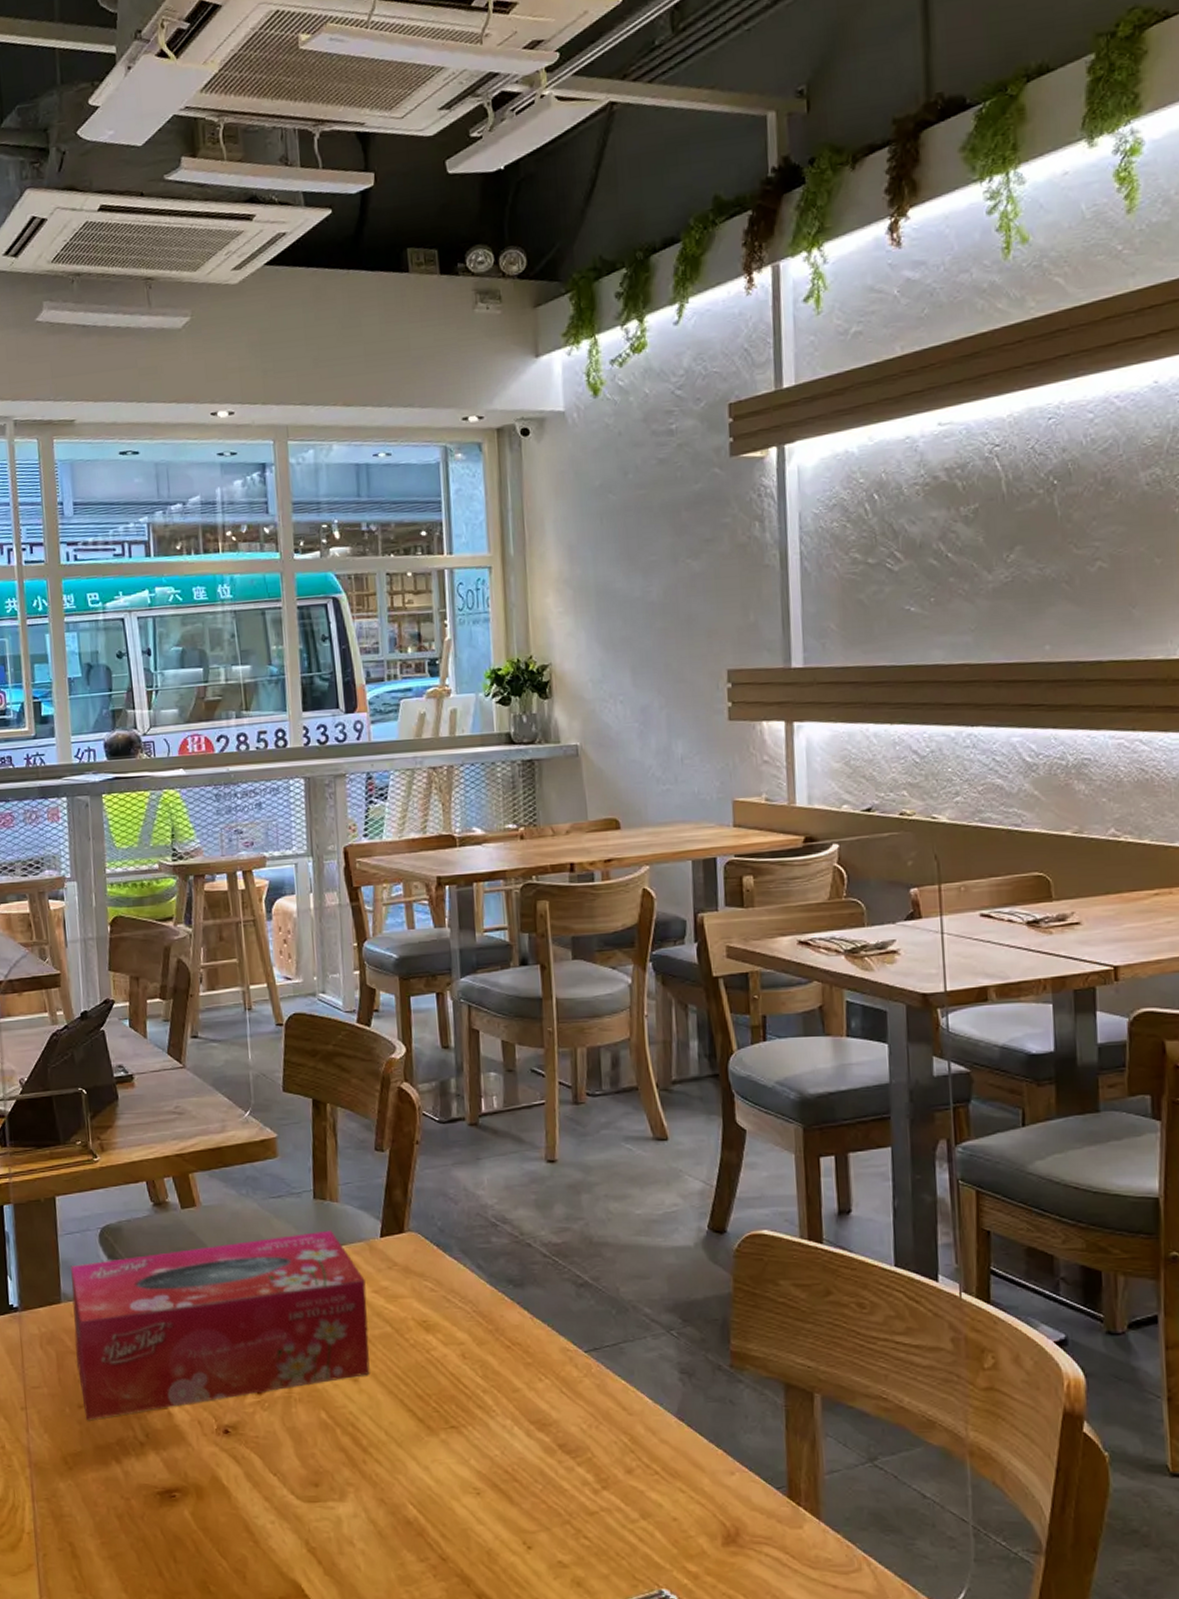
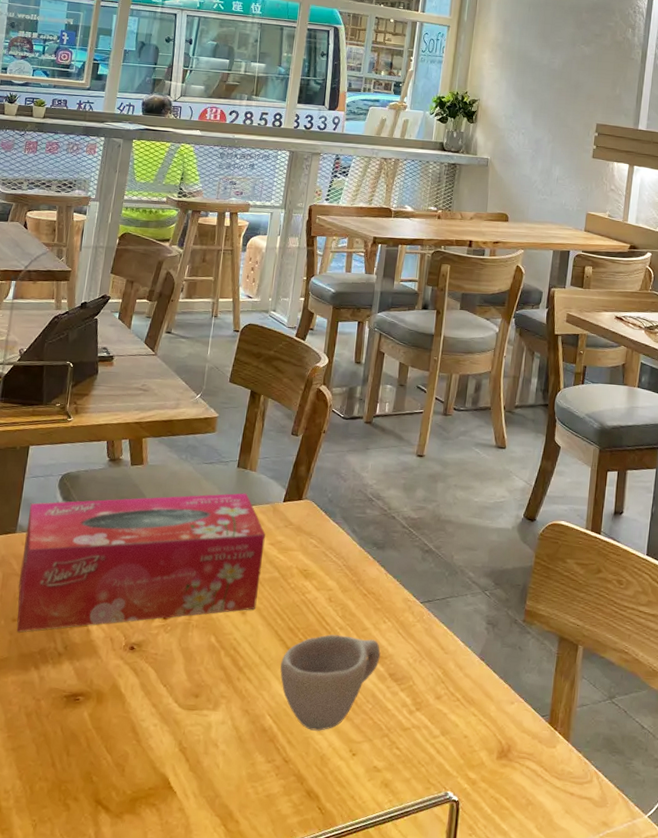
cup: none [414,1400,543,1520] -> present [280,634,381,731]

